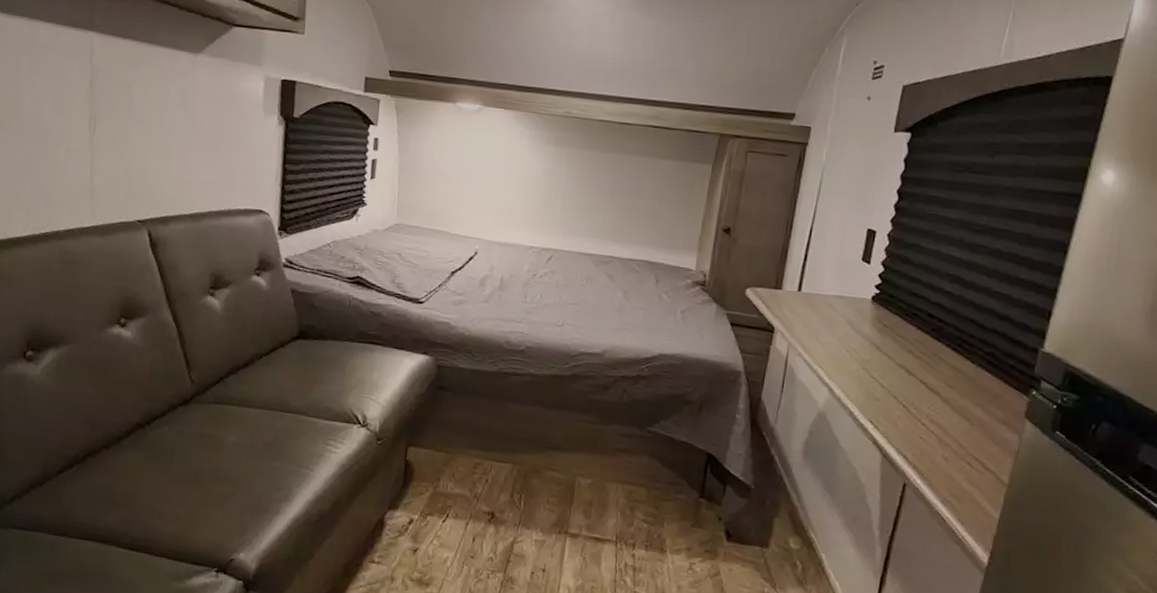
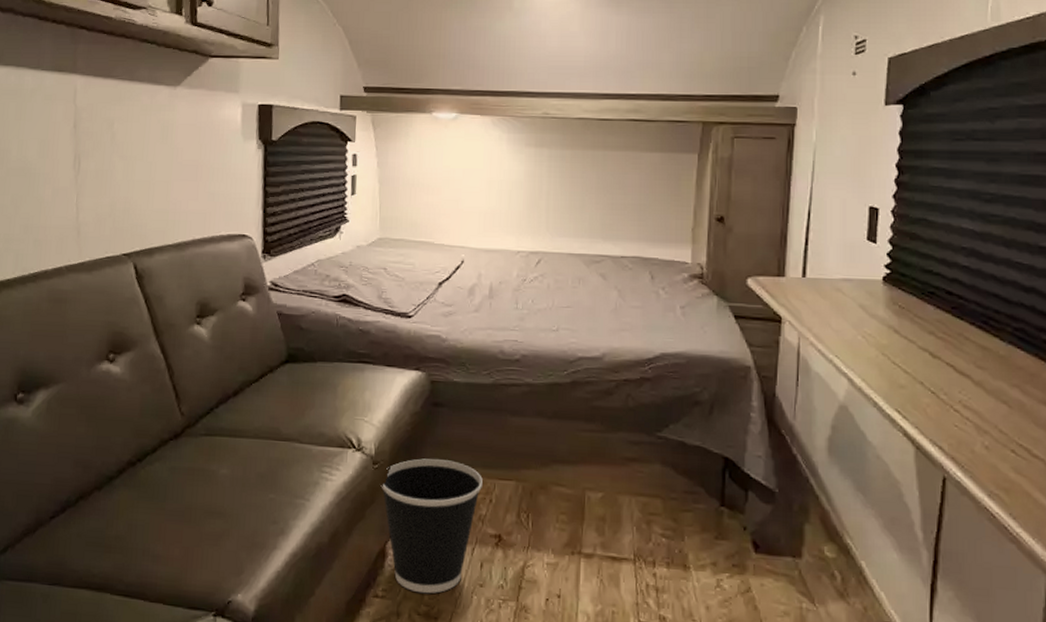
wastebasket: none [383,437,481,562] -> present [380,458,483,594]

